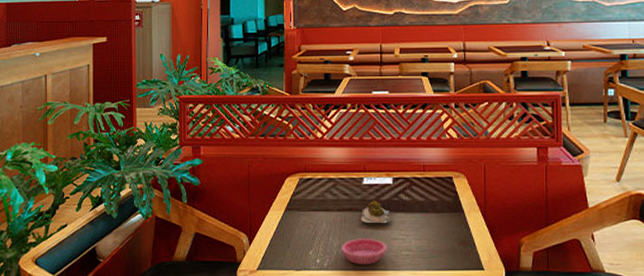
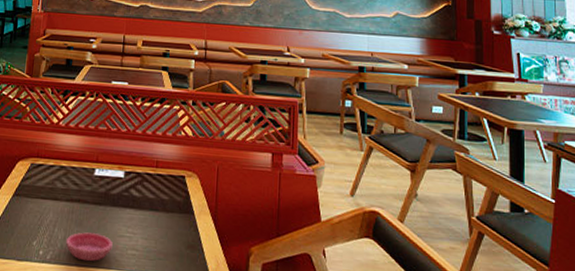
succulent plant: present [361,200,391,223] -> none [89,192,120,219]

